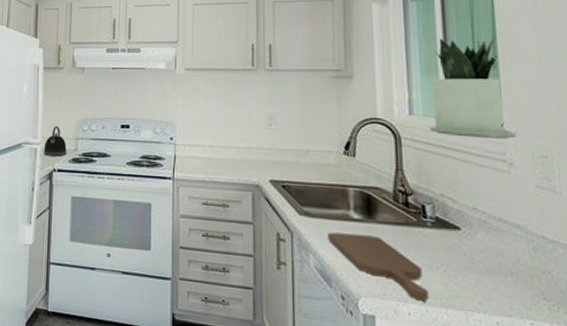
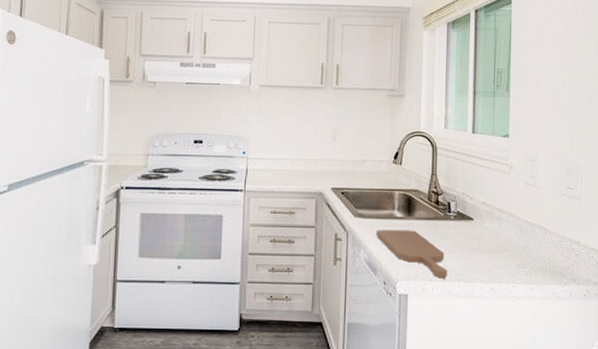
kettle: present [43,125,67,157] -> none [109,142,136,175]
planter: present [428,38,517,139] -> none [457,65,518,147]

